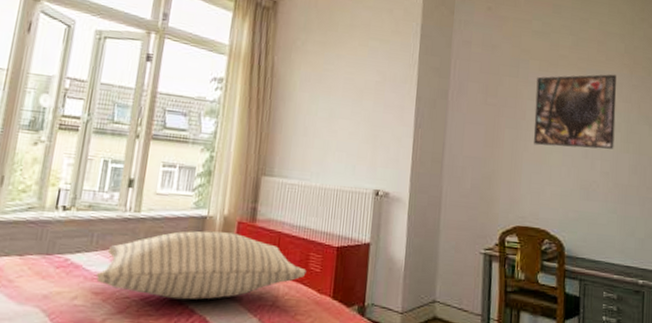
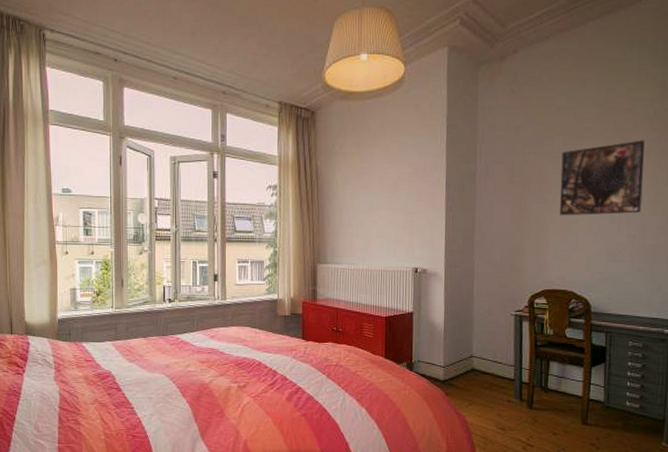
pillow: present [95,231,307,300] -> none [200,311,362,364]

